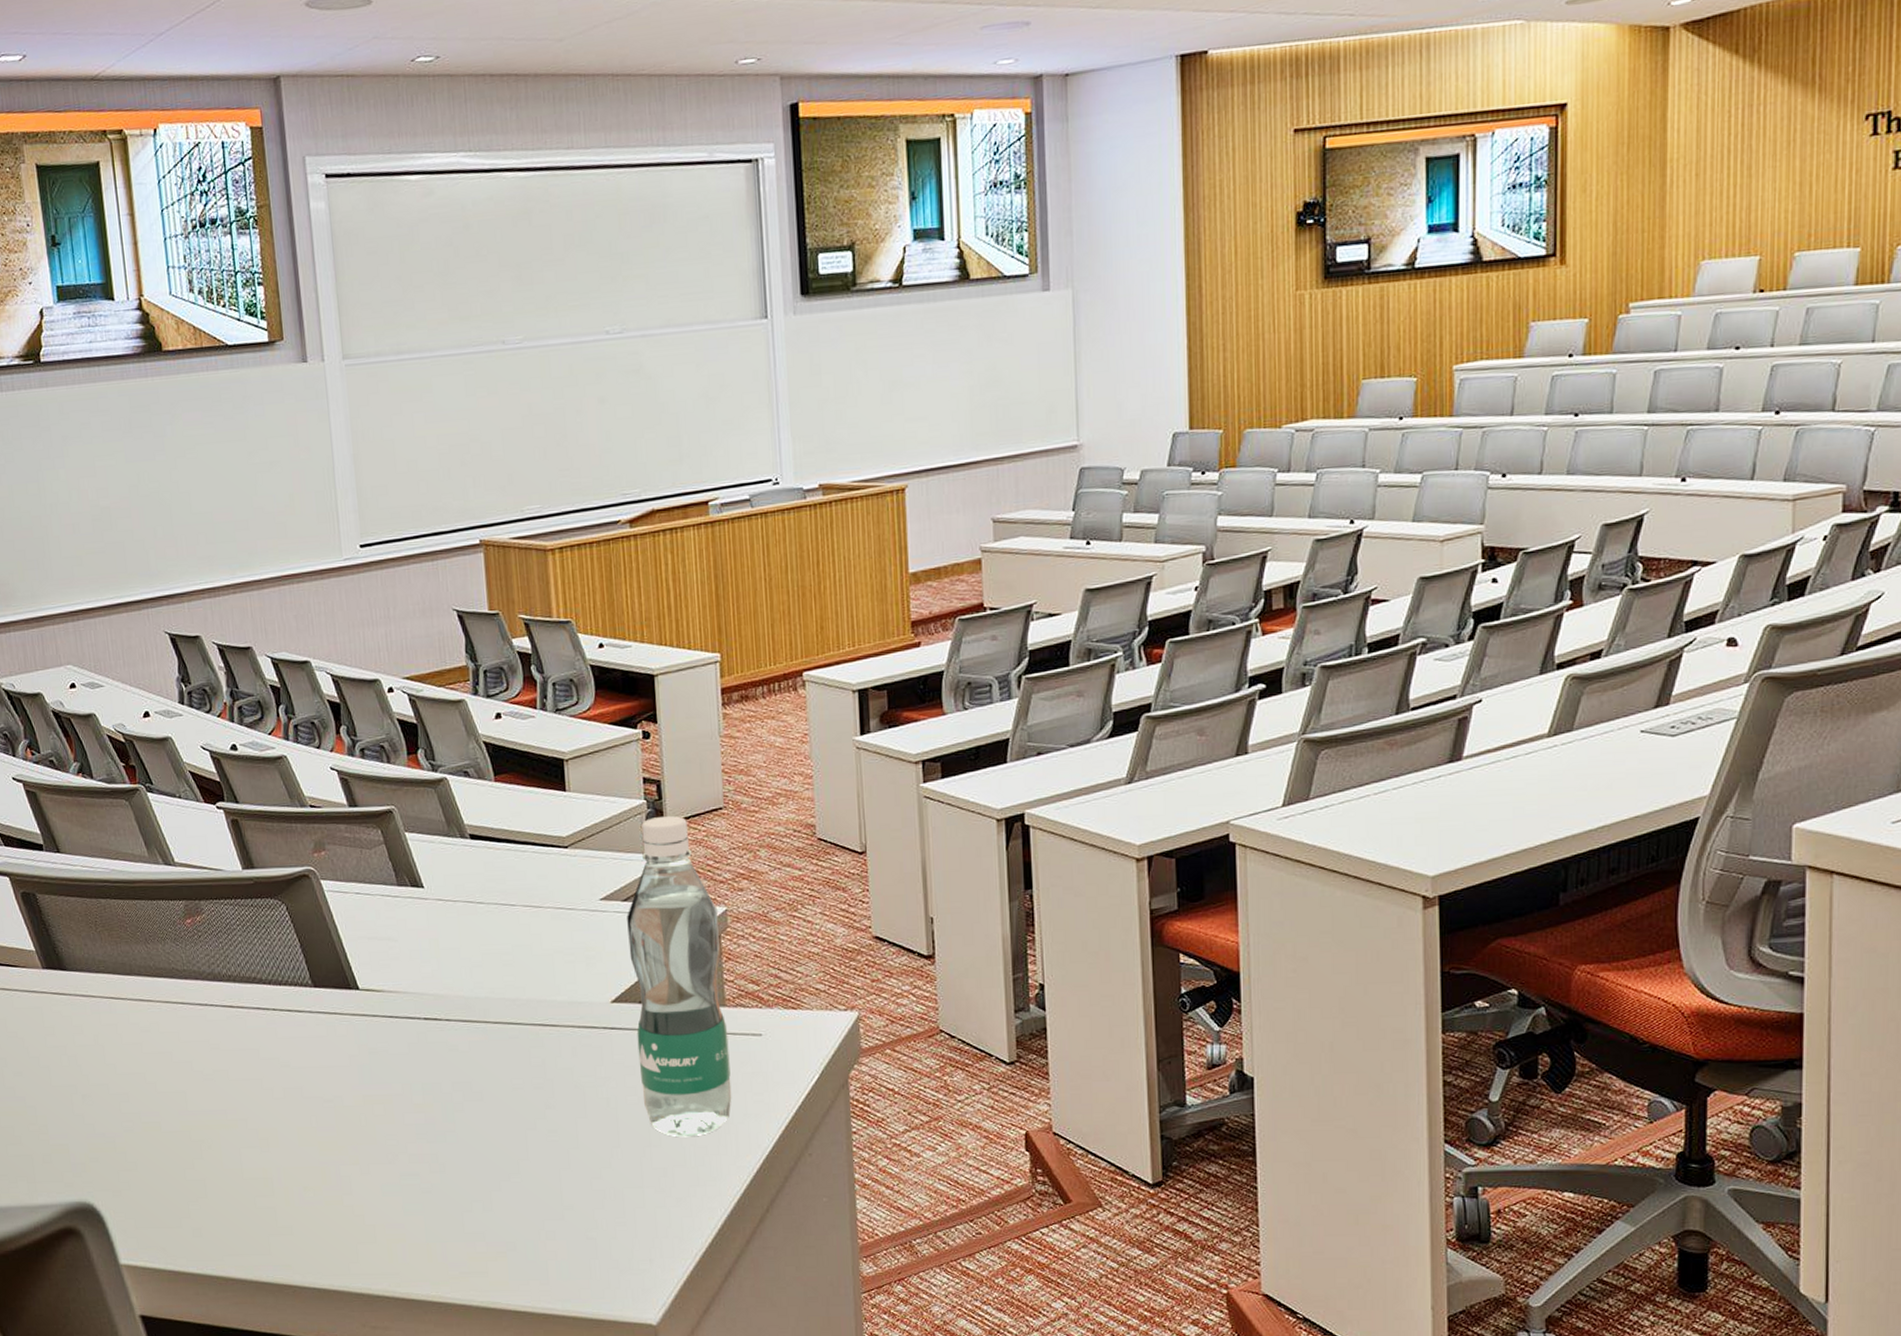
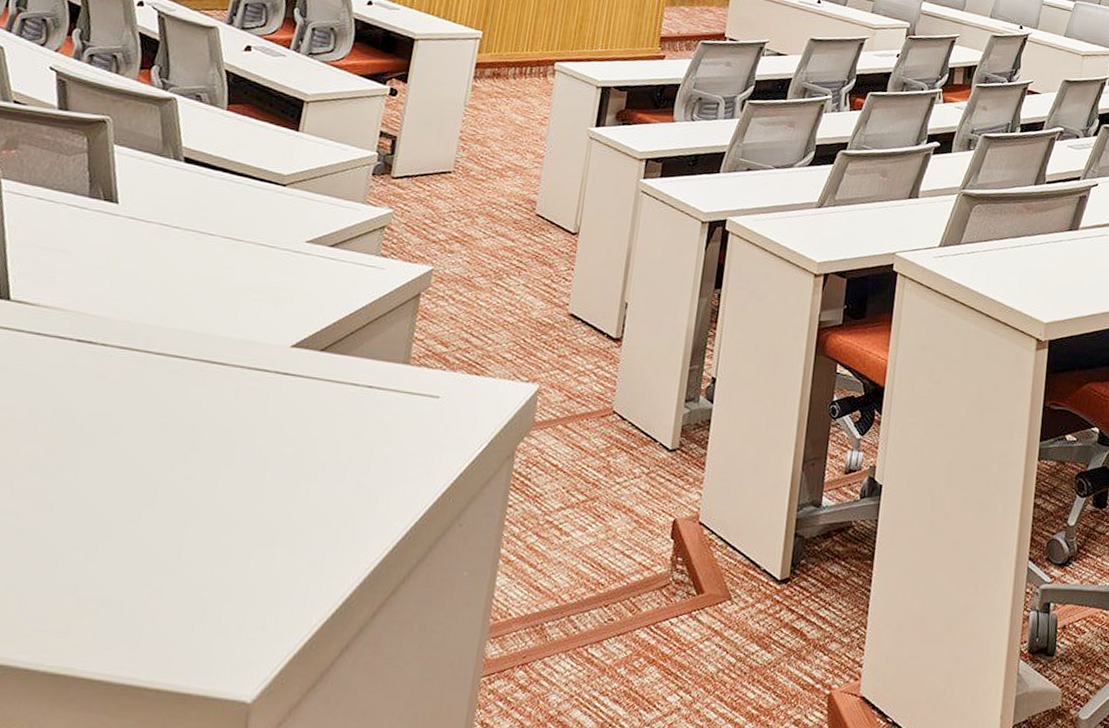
bottle: present [627,815,732,1137] -> none [299,170,424,497]

